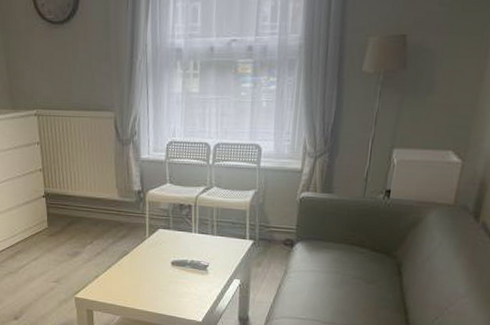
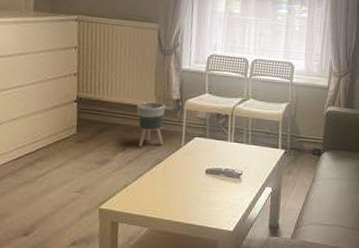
planter: none [100,194,128,240] -> present [136,102,166,147]

